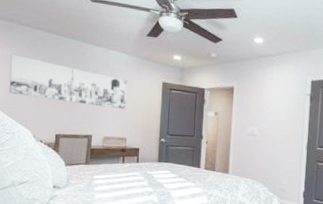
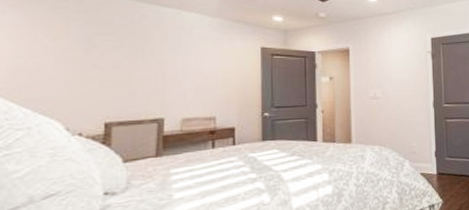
wall art: present [9,54,127,109] -> none [18,19,213,82]

